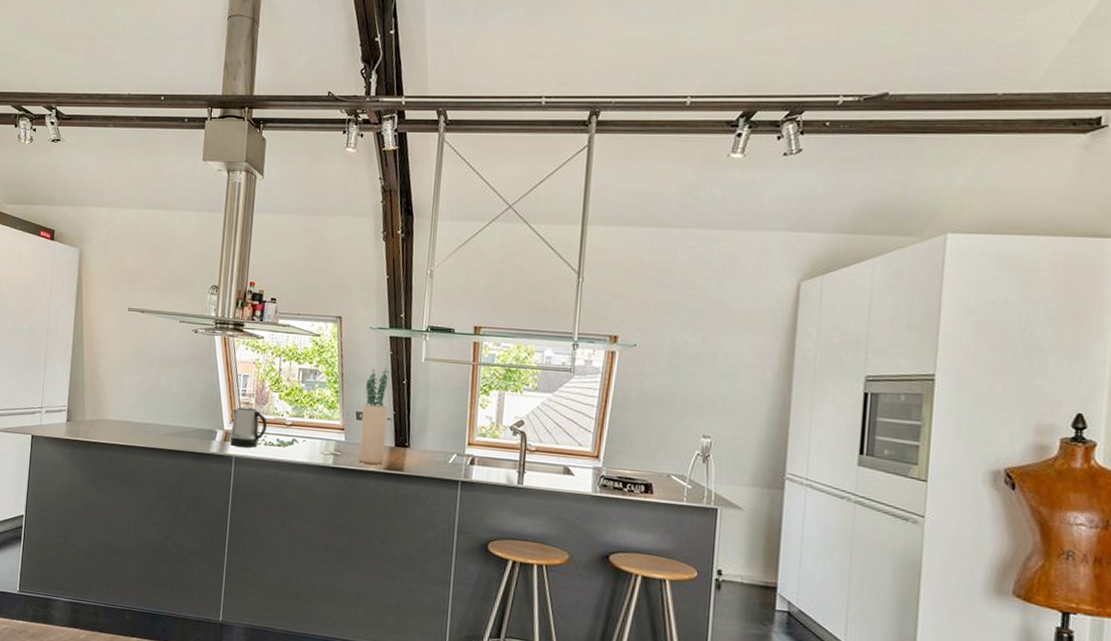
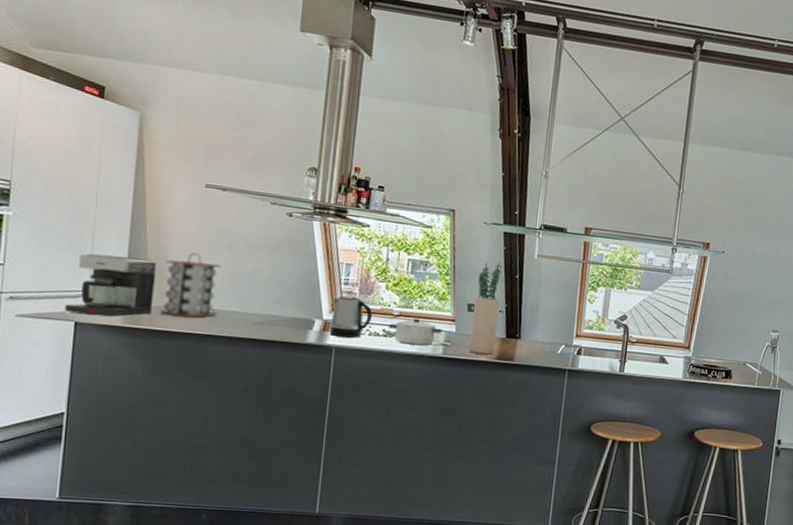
coffee maker: none [25,375,91,430] -> present [65,253,157,317]
spice rack: none [94,370,140,431] -> present [161,252,221,319]
cooking pot: none [282,427,332,456] -> present [388,318,442,346]

